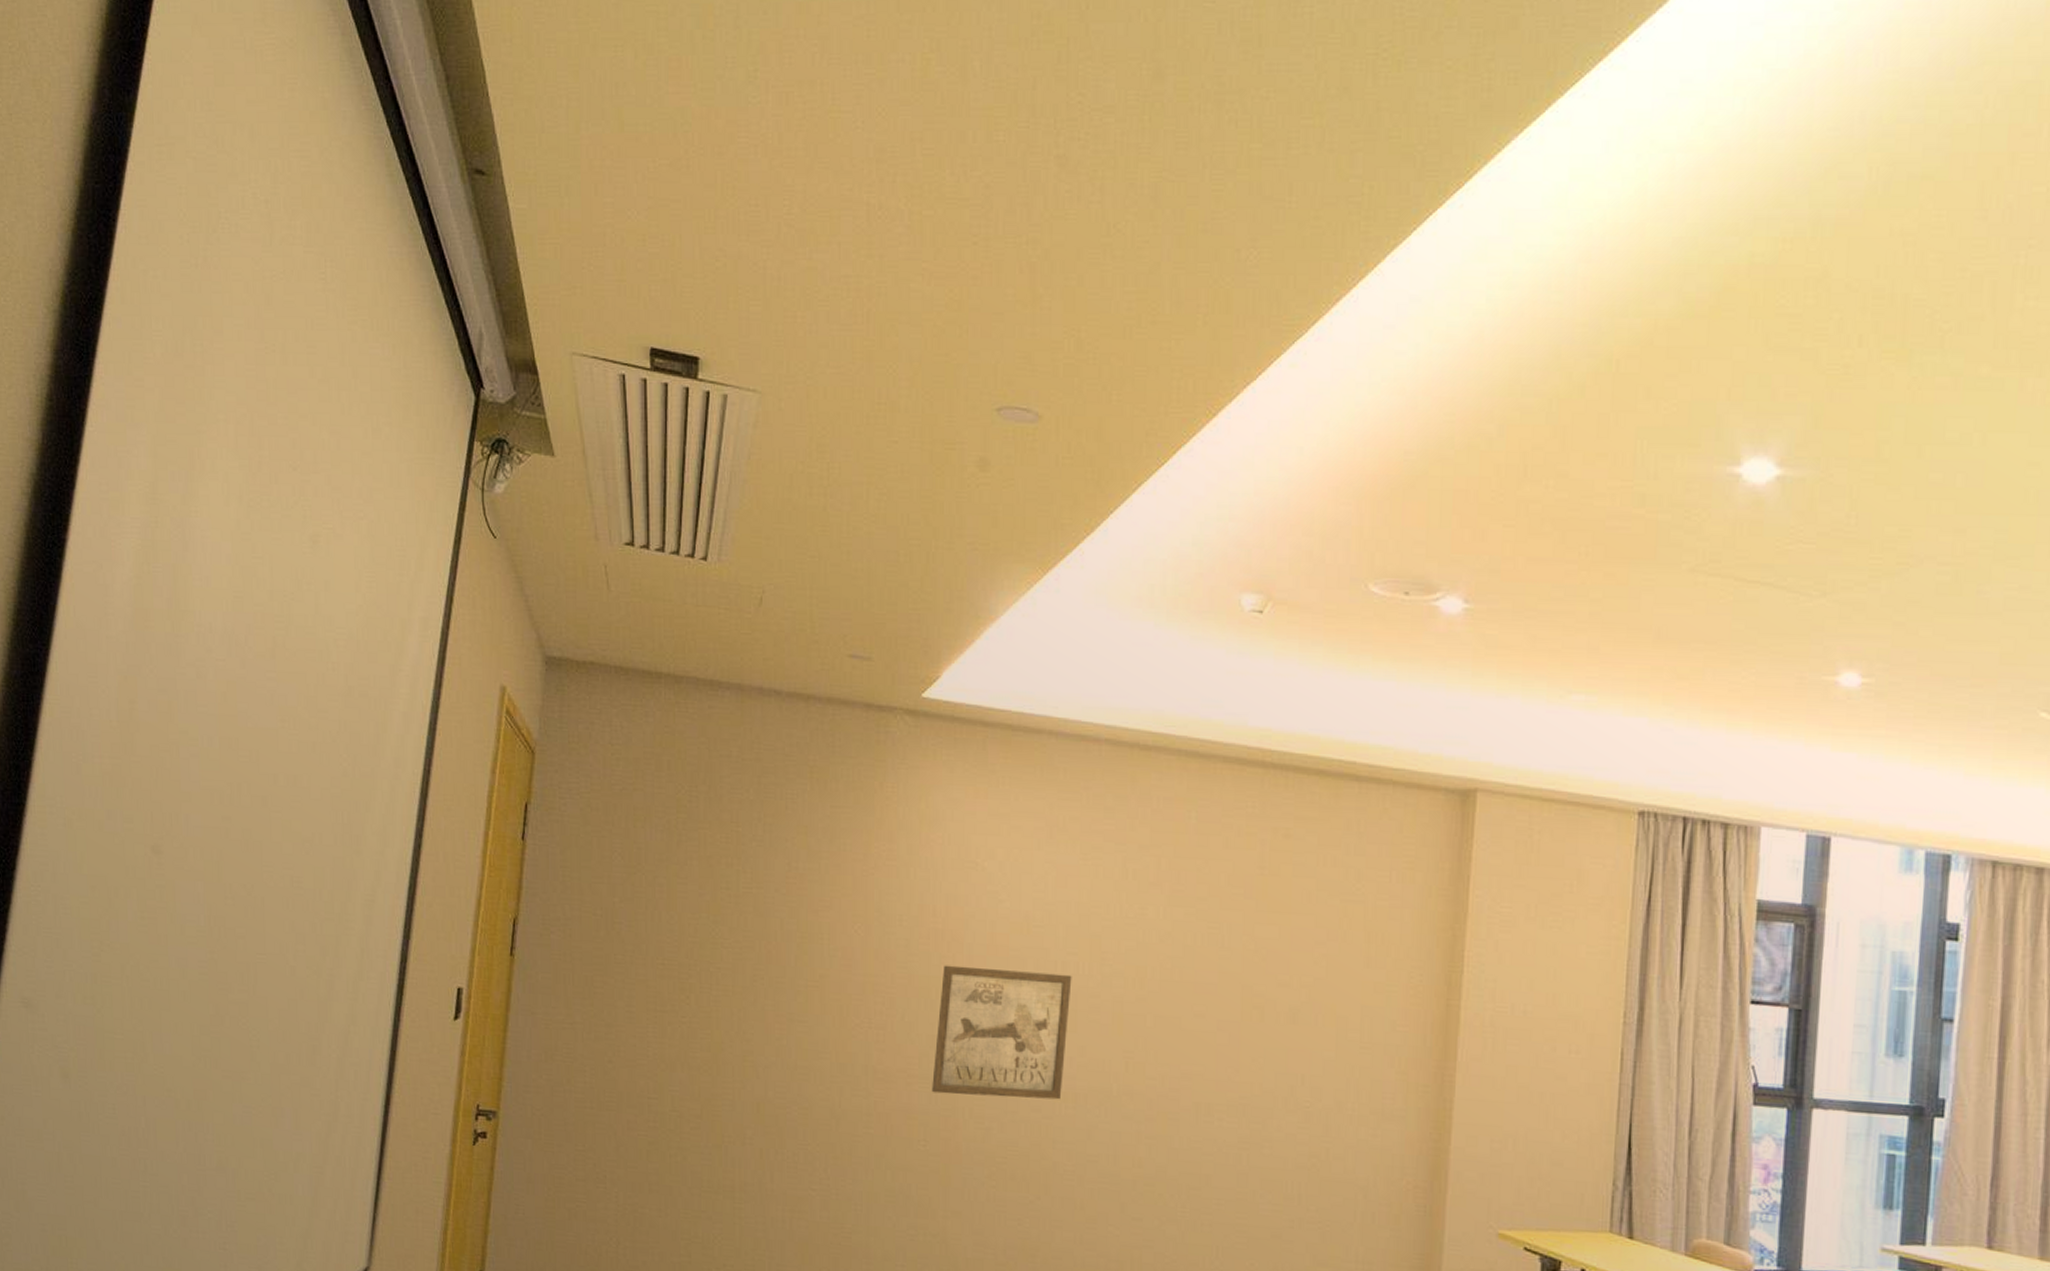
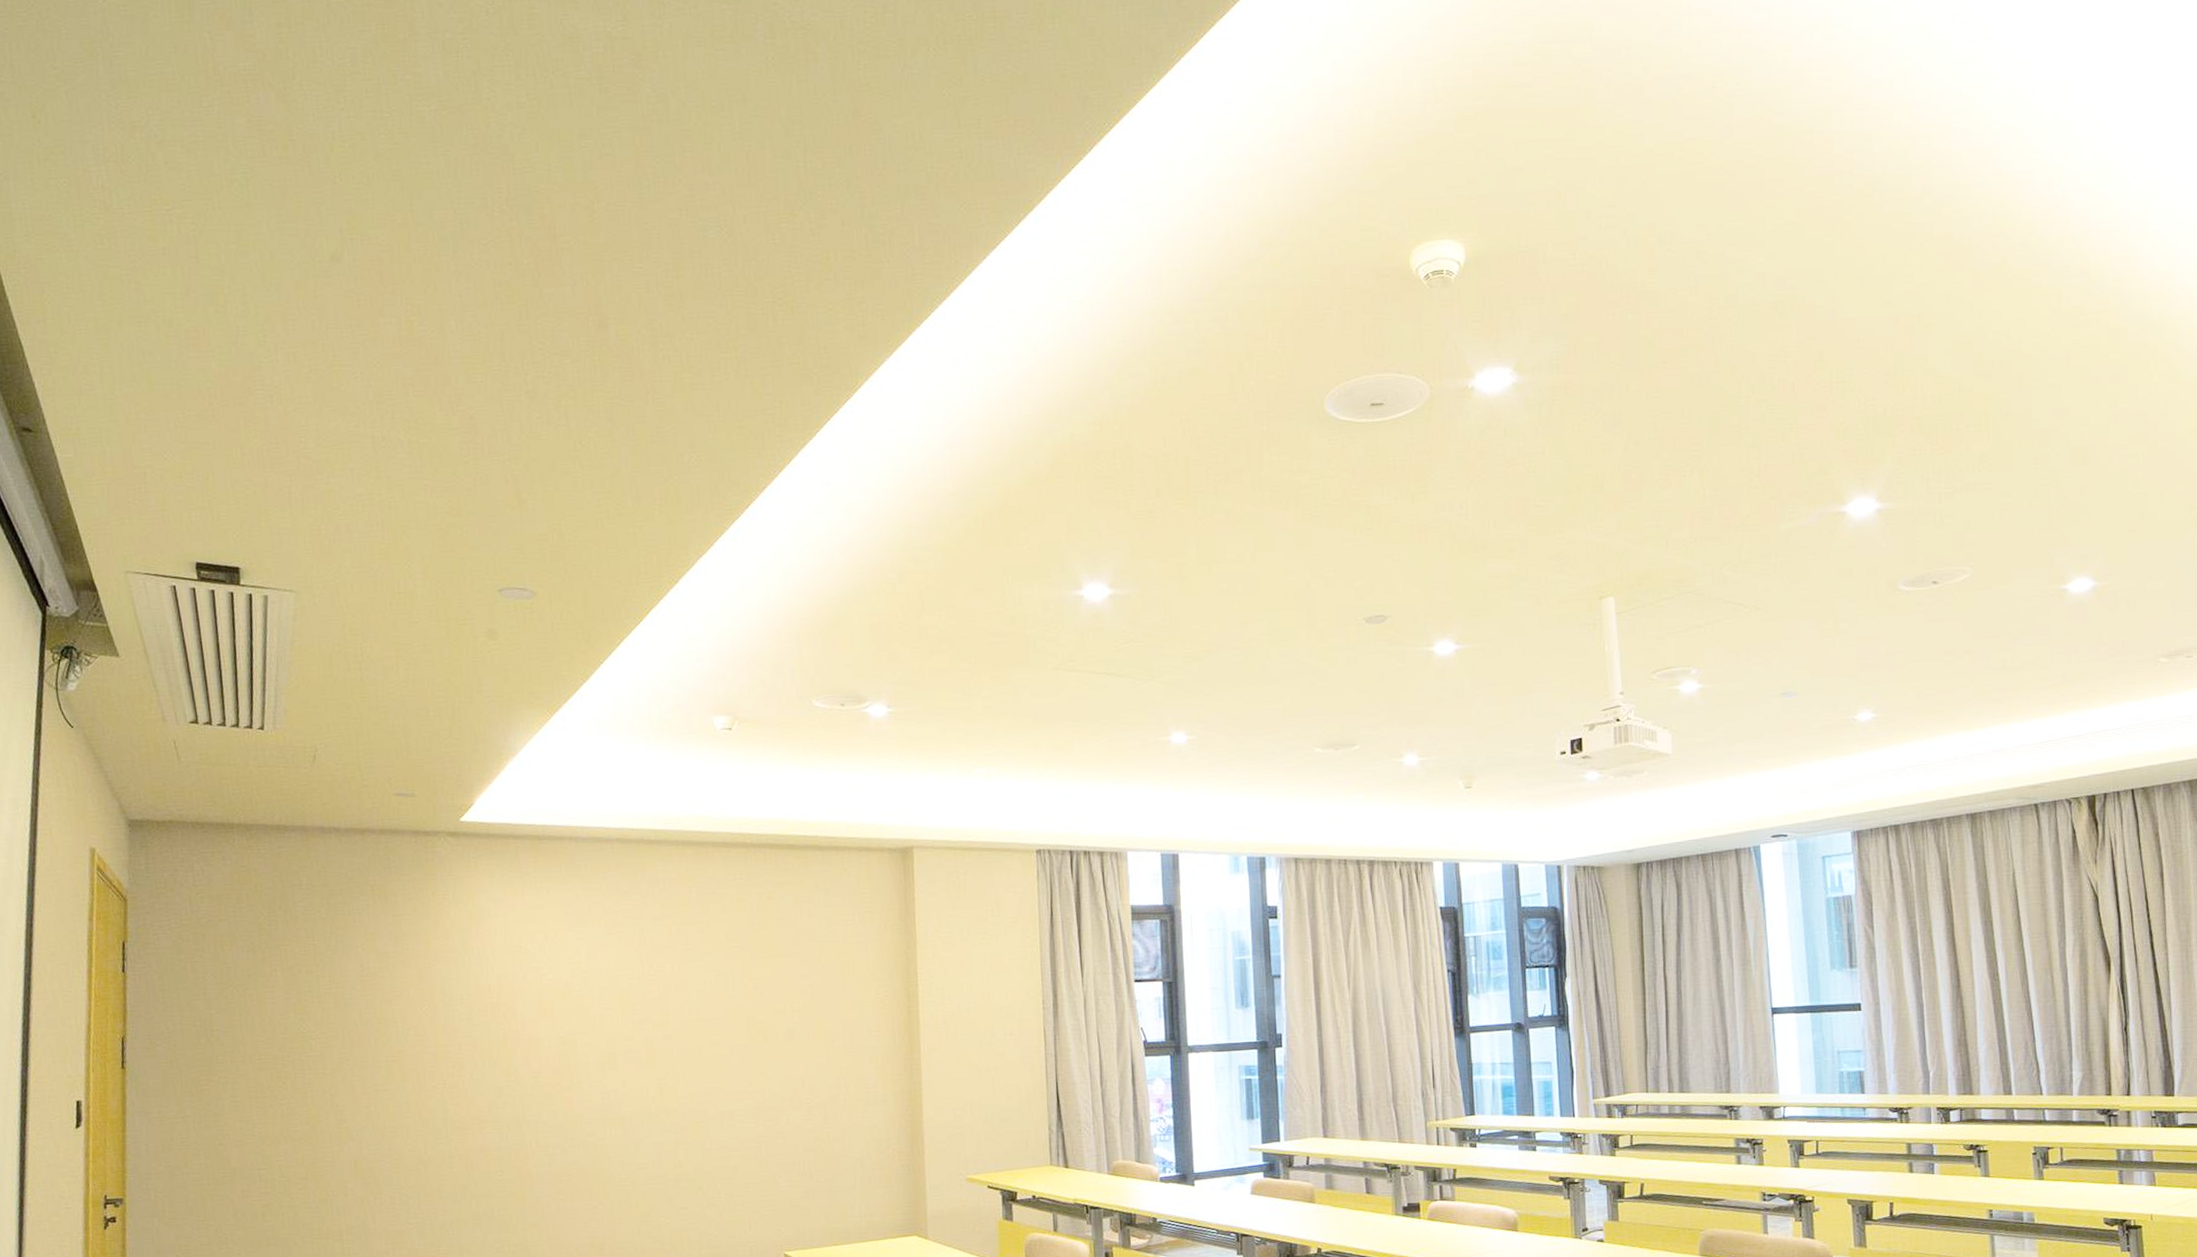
wall art: present [932,965,1072,1100] -> none [501,1025,611,1133]

